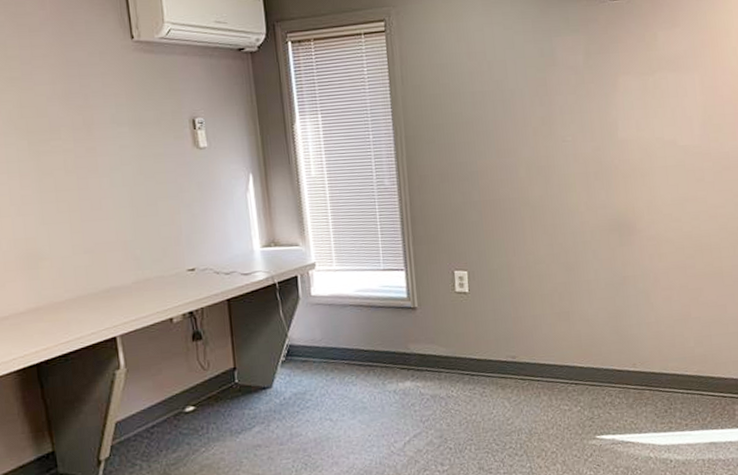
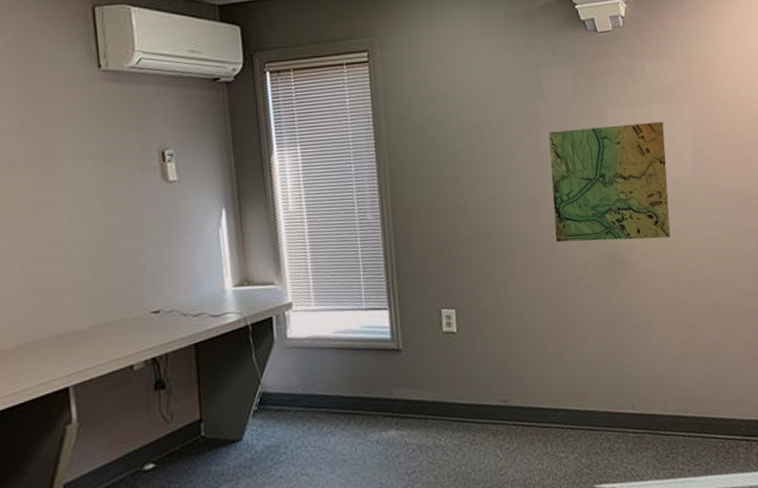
map: none [559,90,677,209] -> present [548,121,671,243]

